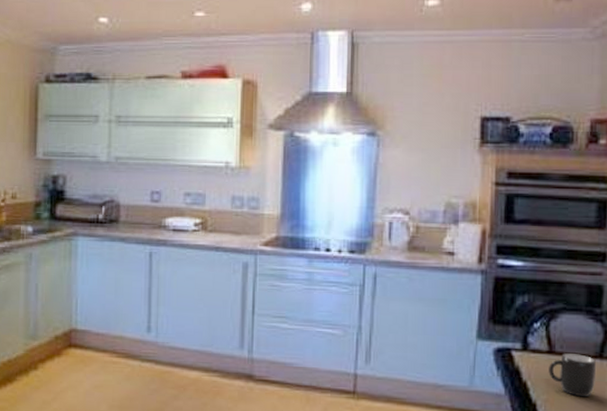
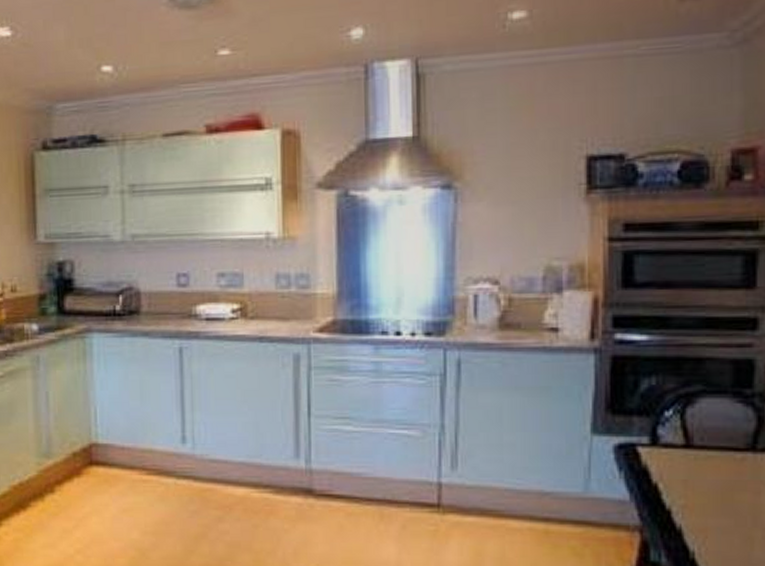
mug: present [549,353,597,397] -> none [686,447,749,501]

